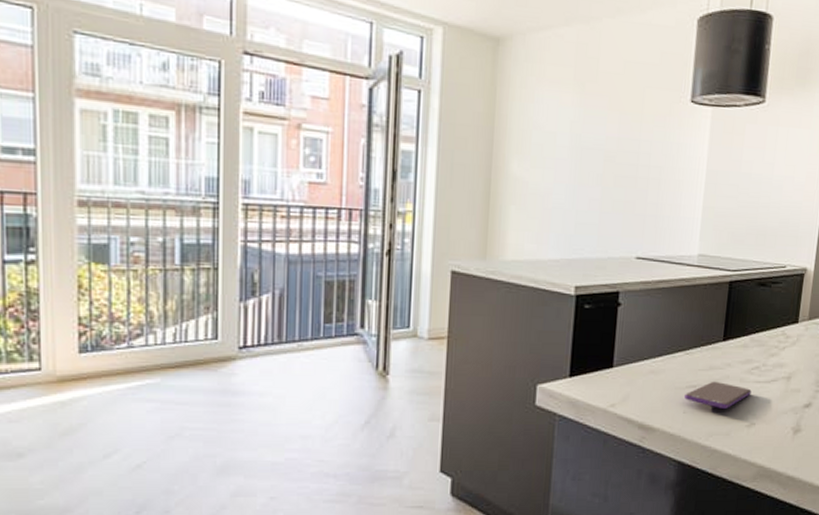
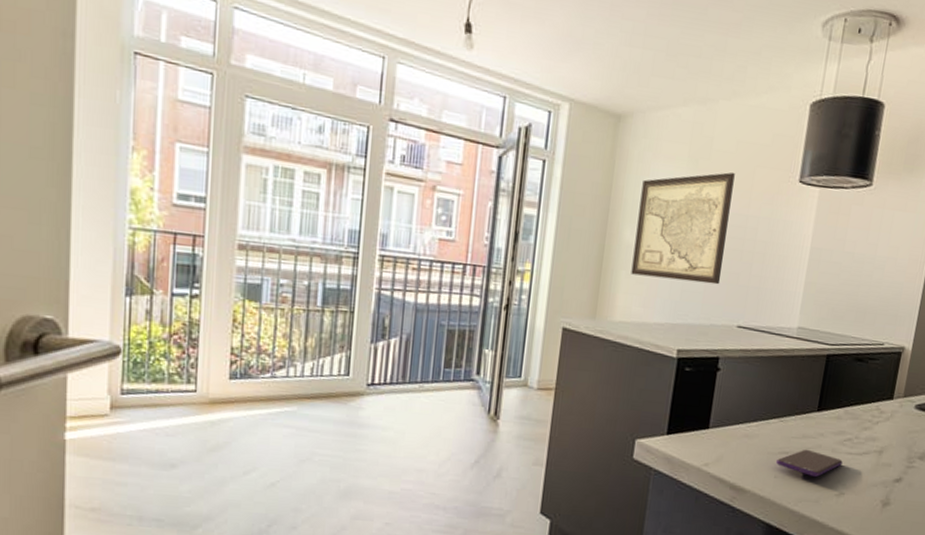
wall art: none [521,95,624,215] -> present [631,172,735,285]

